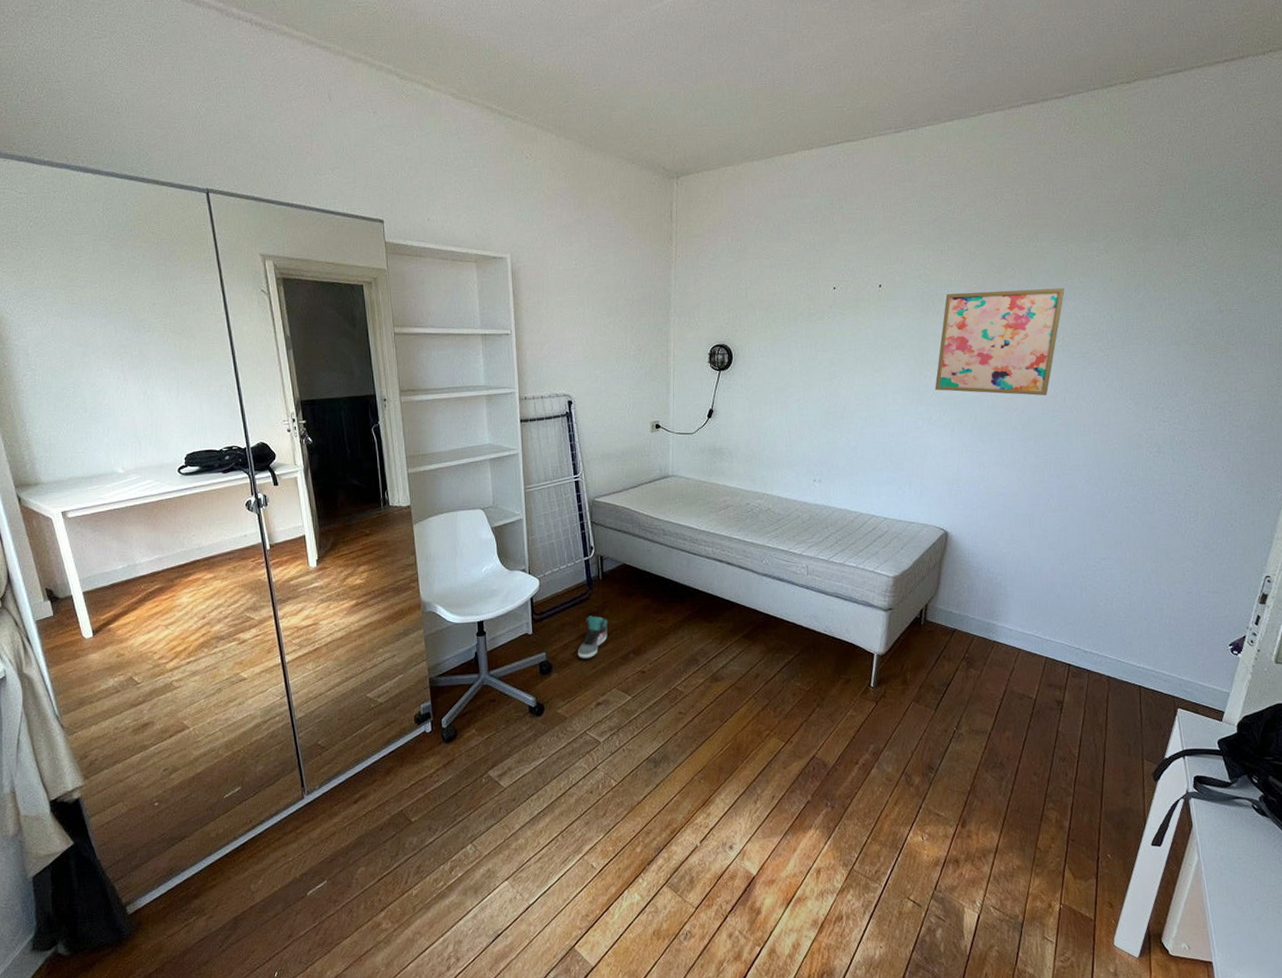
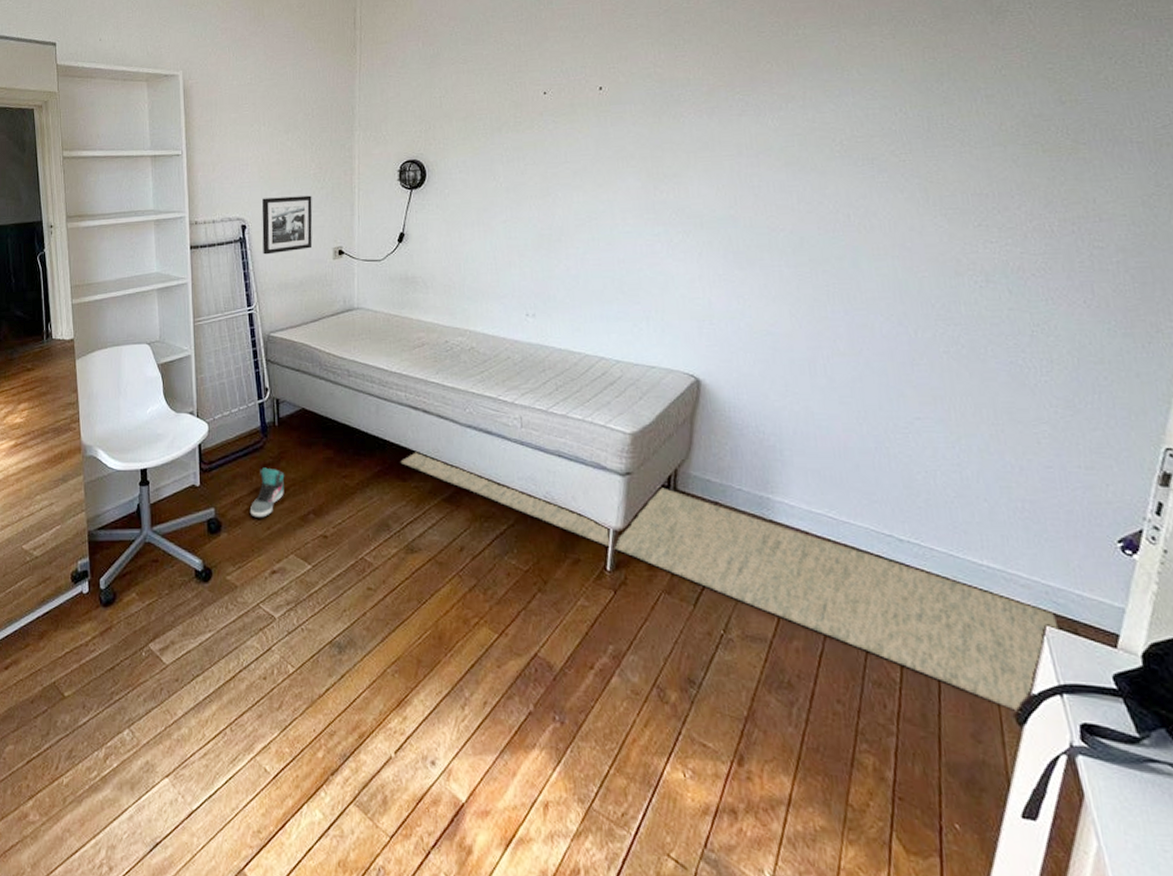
picture frame: none [586,374,633,428] -> present [262,195,313,255]
rug: none [707,596,1186,772] -> present [400,450,1060,713]
wall art: present [935,288,1065,396] -> none [674,82,840,212]

